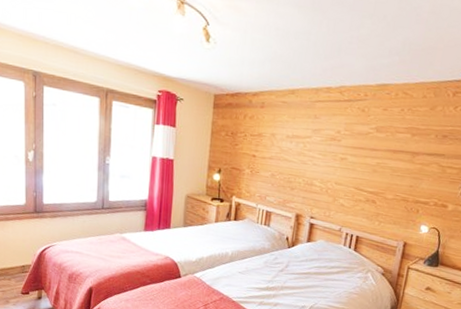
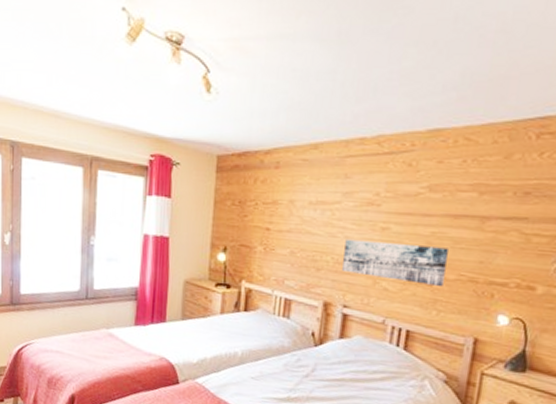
wall art: none [311,165,389,204] -> present [342,238,450,288]

